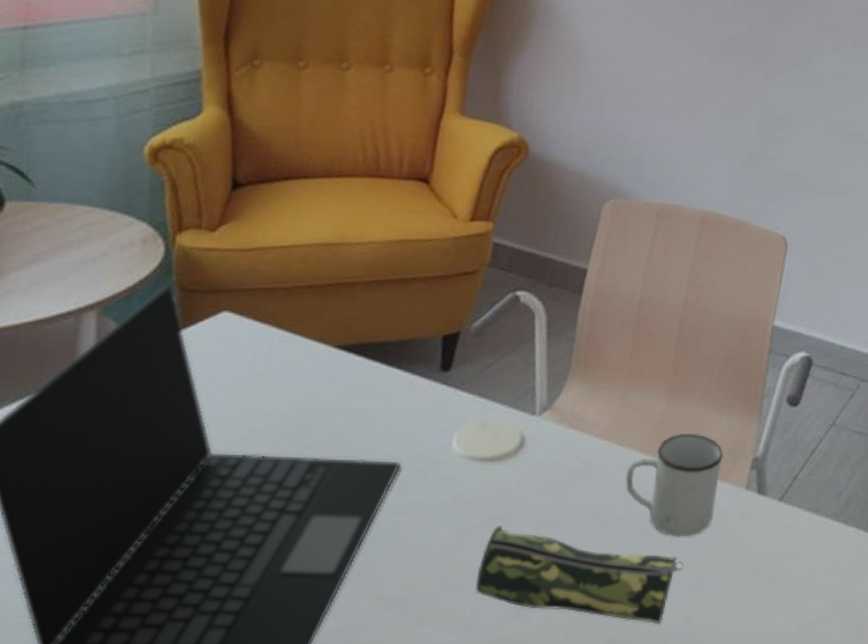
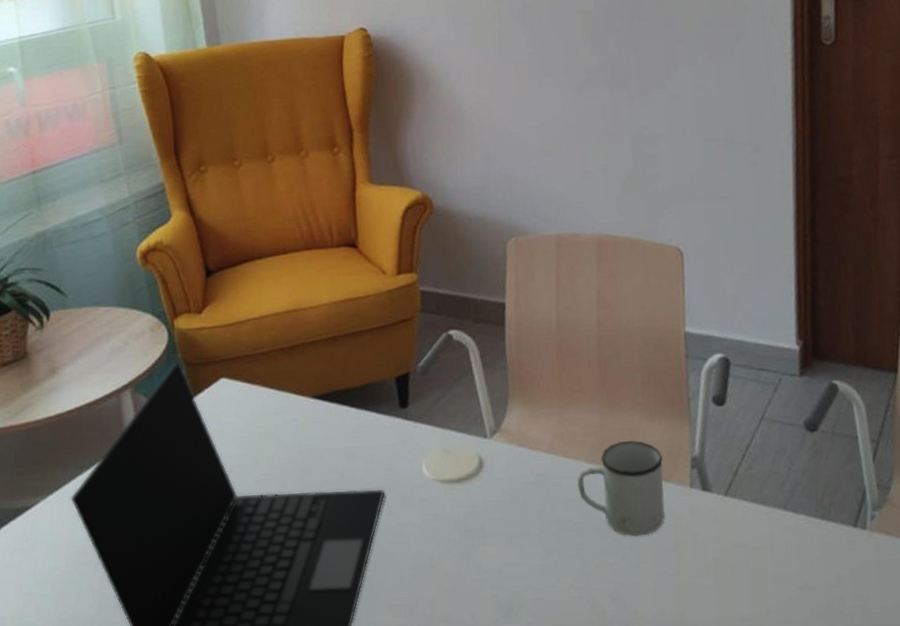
pencil case: present [475,526,684,624] -> none [466,538,647,617]

